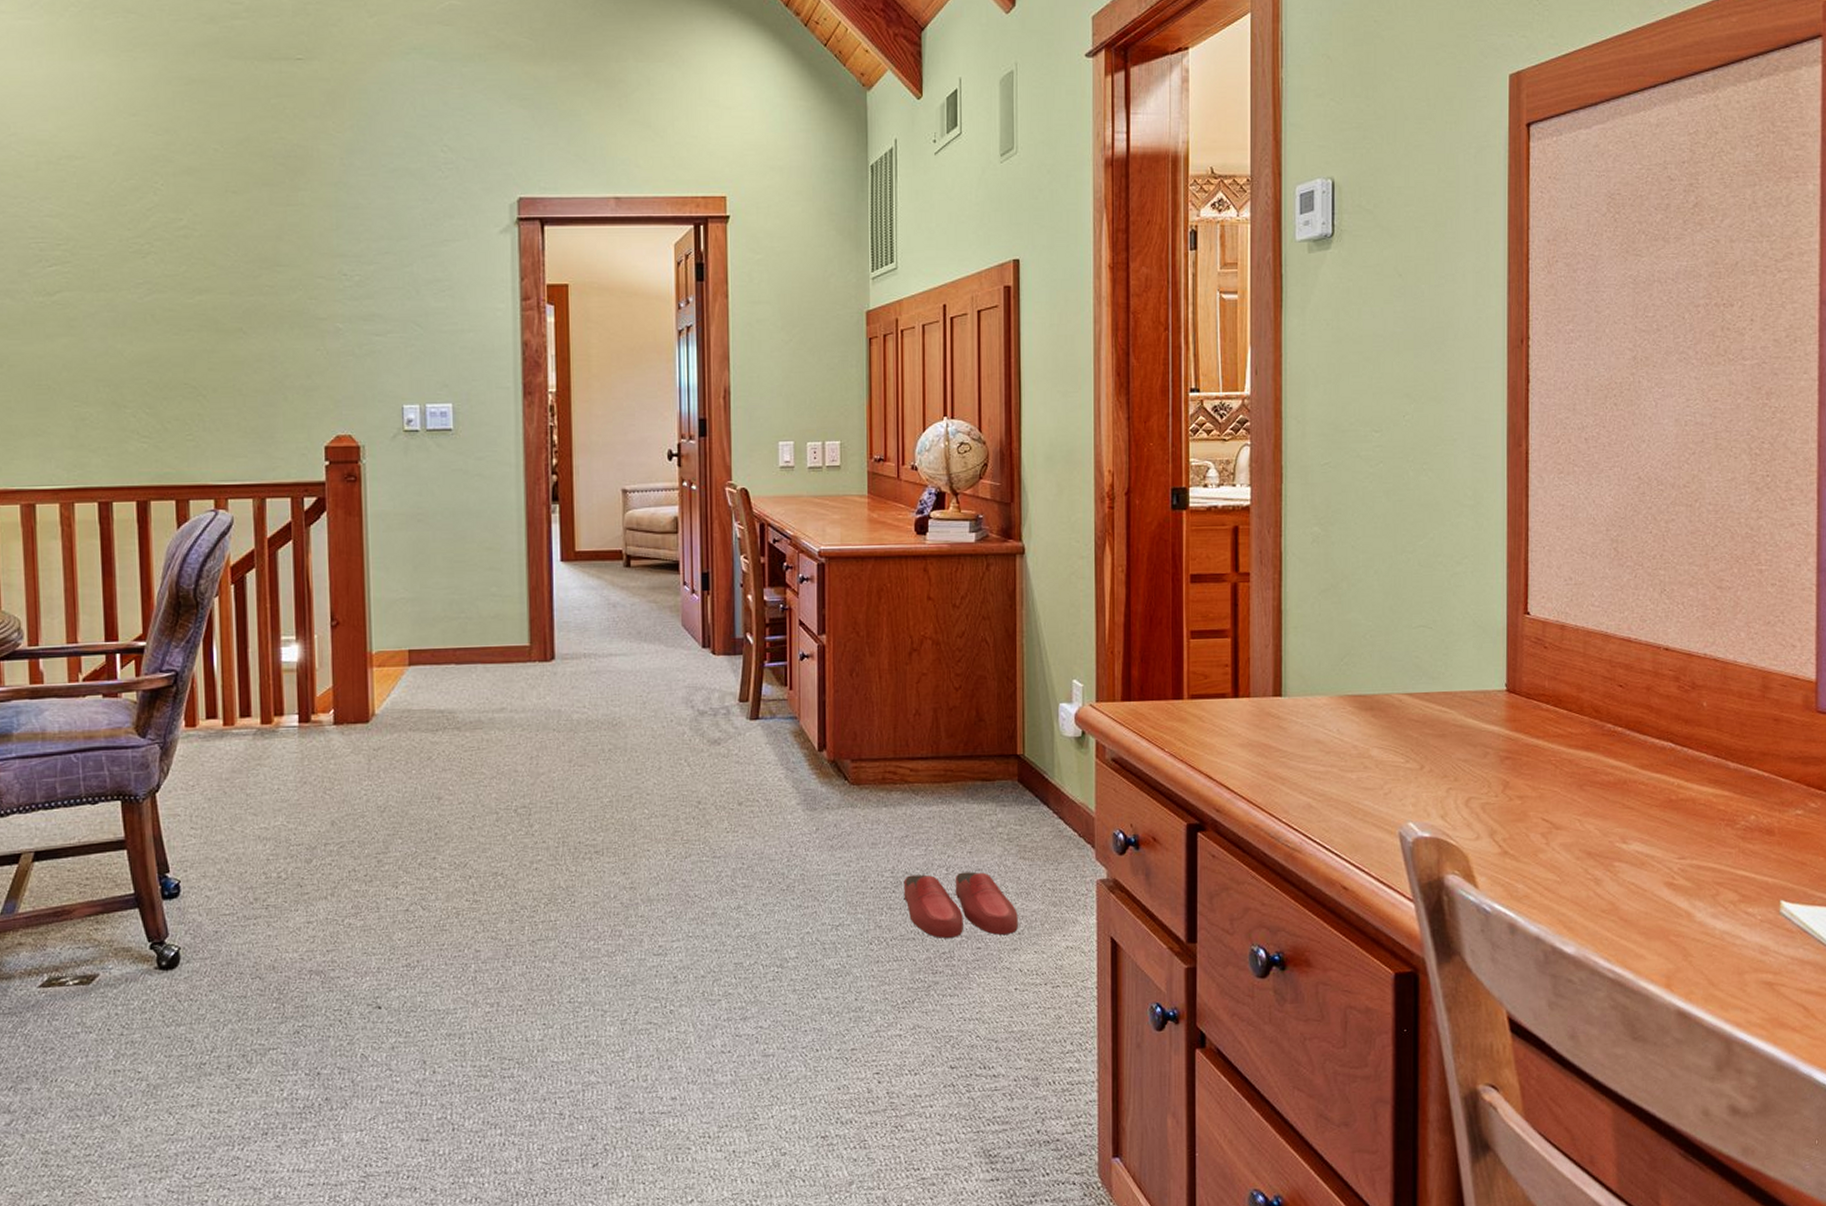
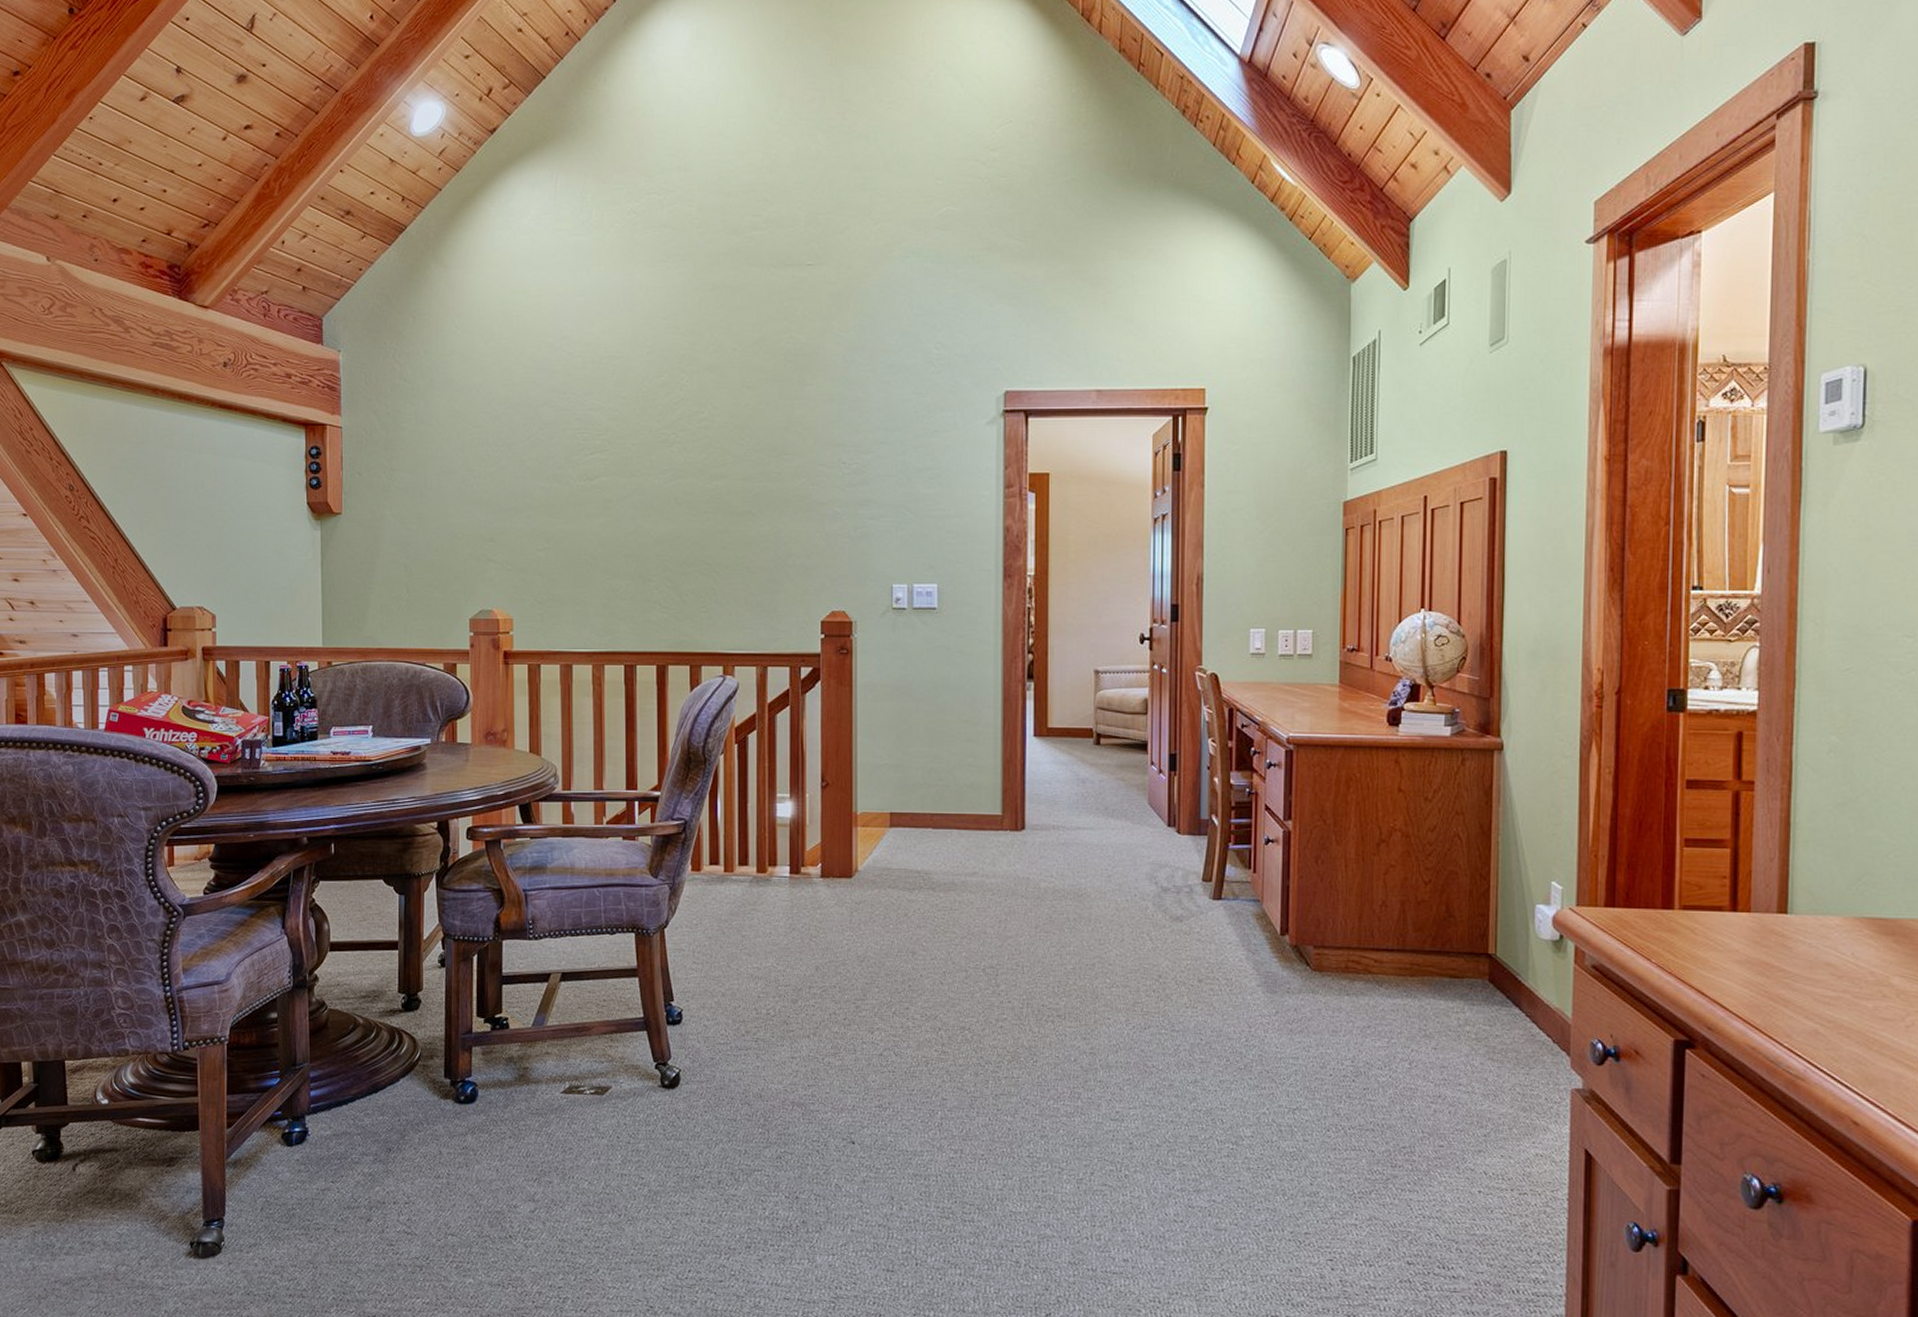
slippers: present [903,871,1018,938] -> none [1364,1066,1484,1135]

